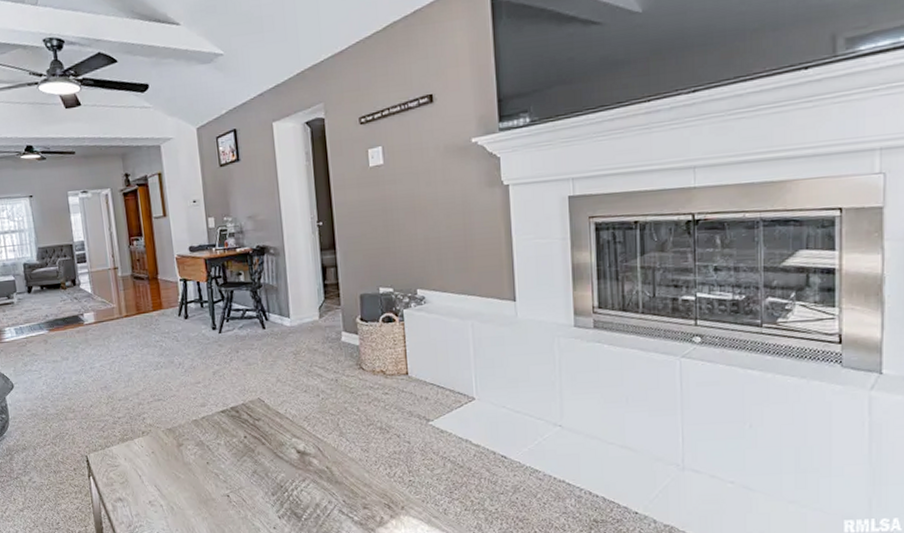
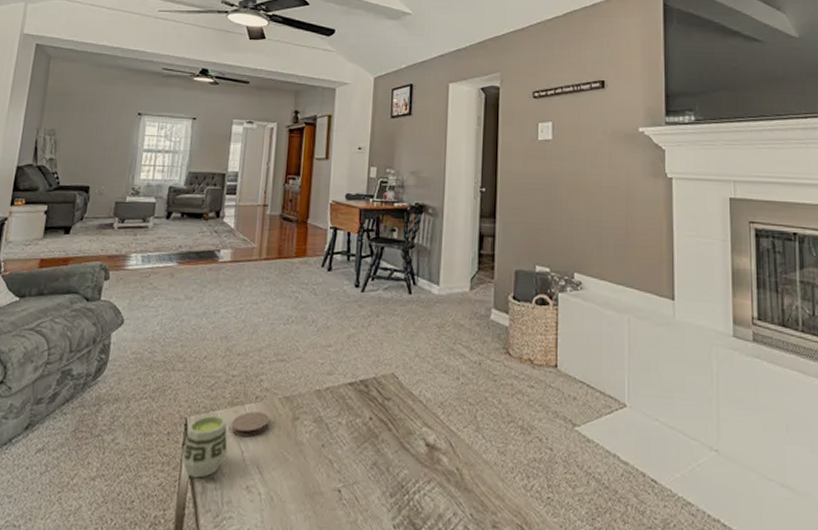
cup: none [89,450,127,500] -> present [182,414,228,478]
coaster: none [125,443,158,465] -> present [231,411,270,437]

